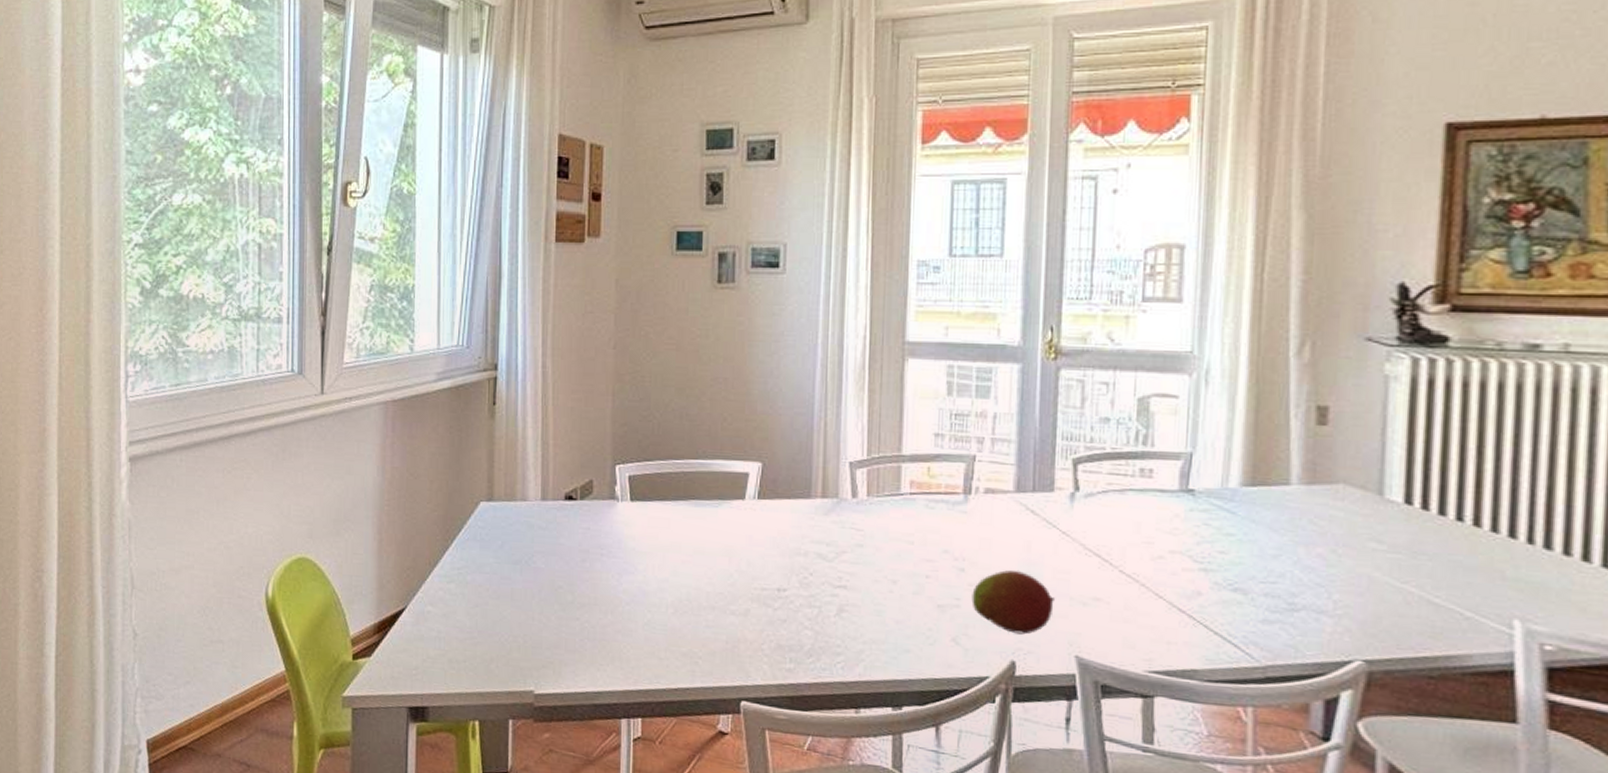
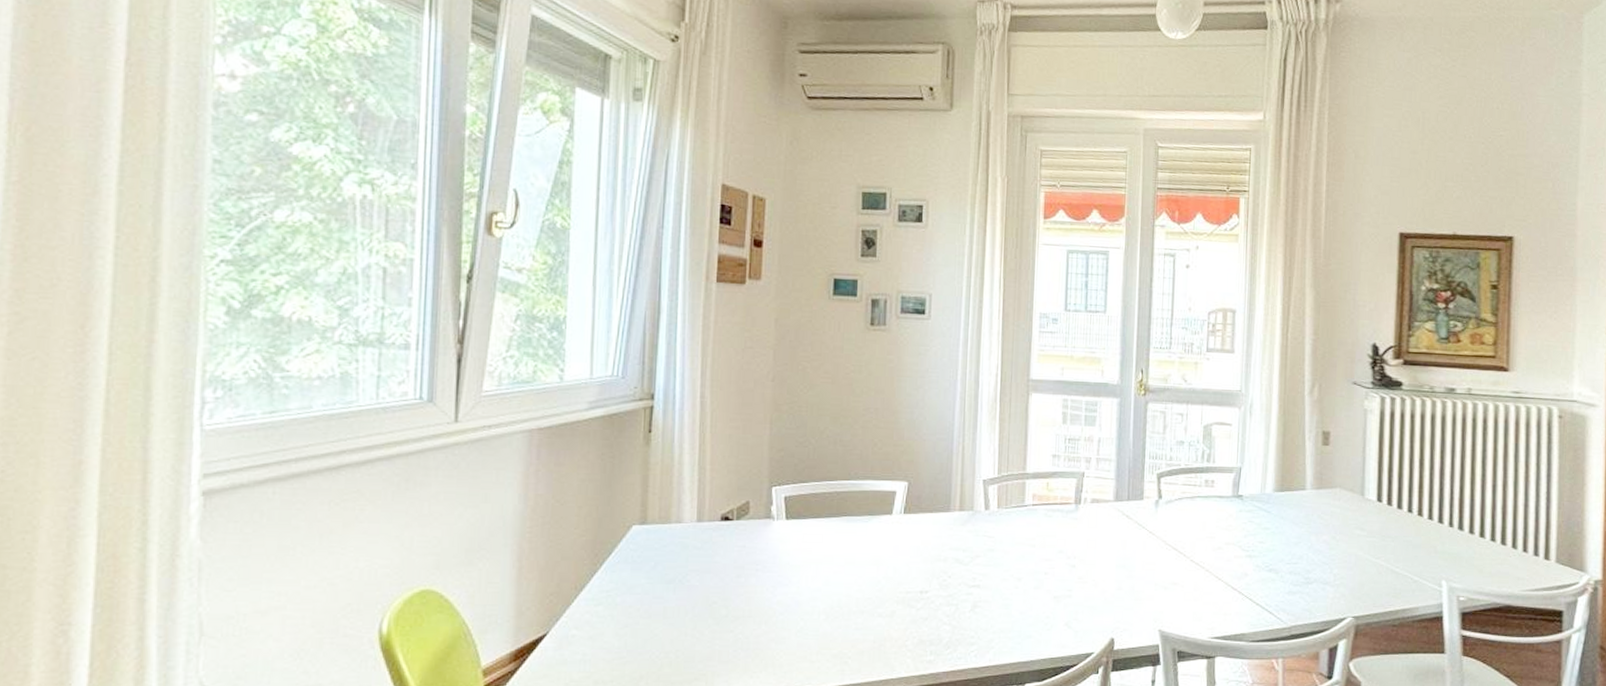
fruit: present [971,570,1054,635] -> none [1081,565,1143,616]

